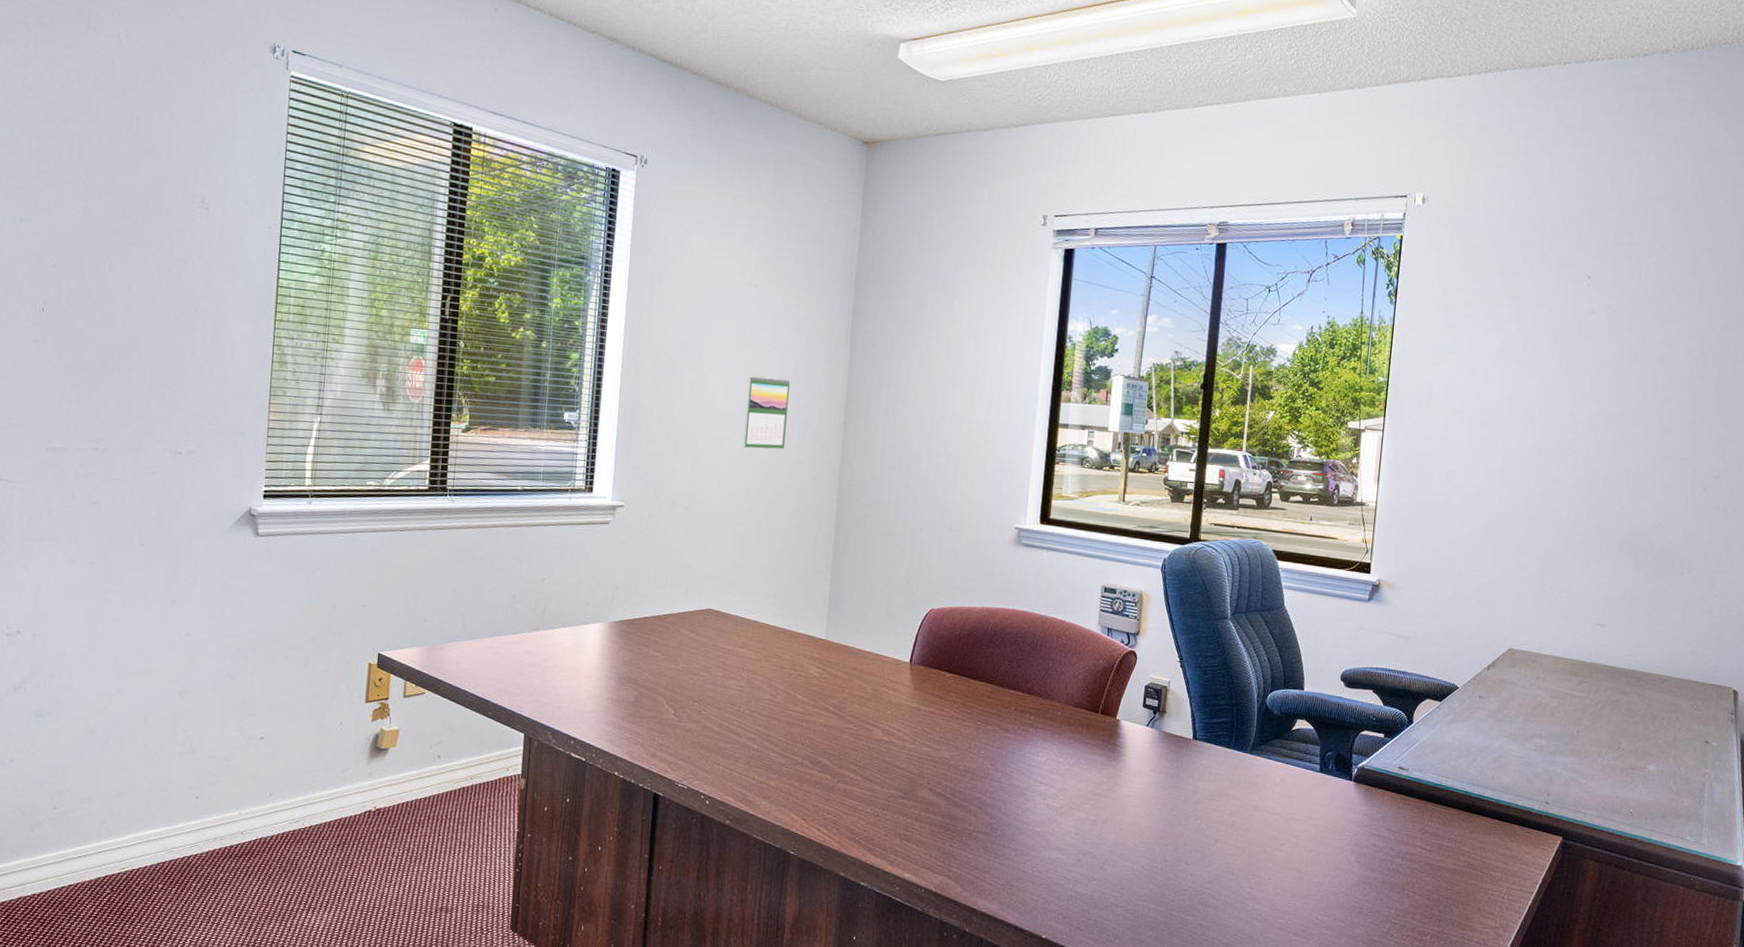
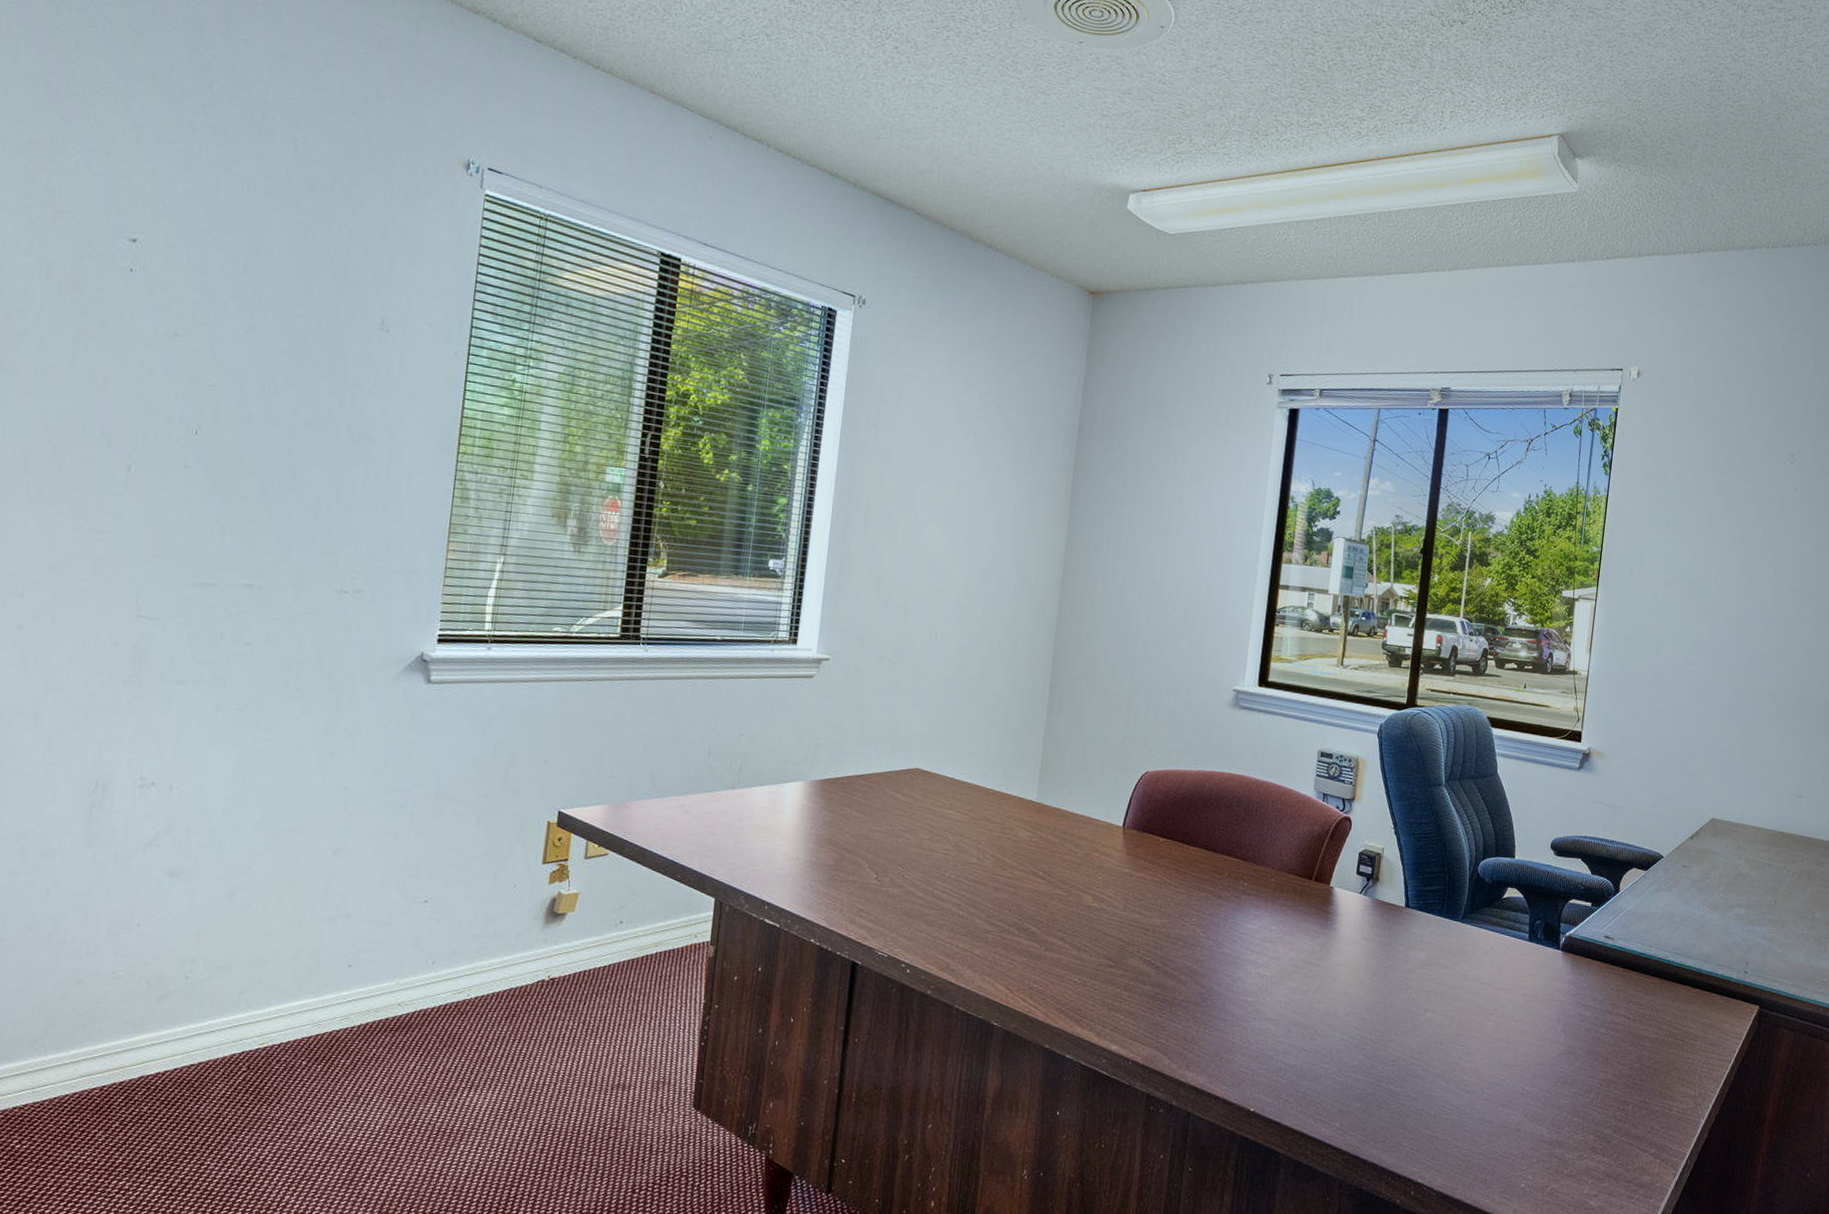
calendar: present [743,375,791,449] -> none [956,526,1008,604]

